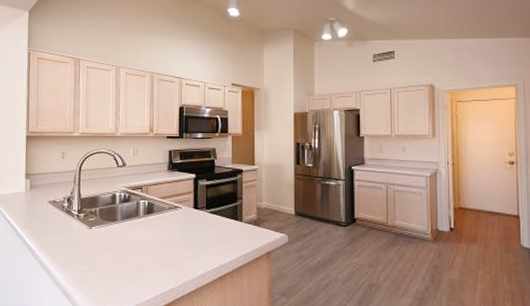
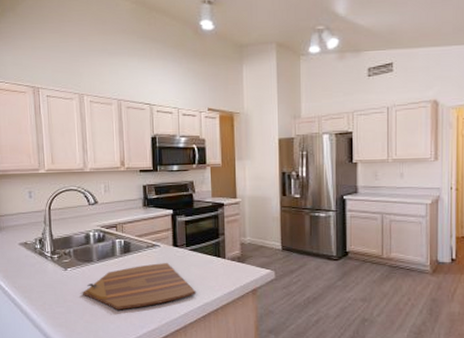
cutting board: none [104,224,213,269] -> present [82,263,196,309]

